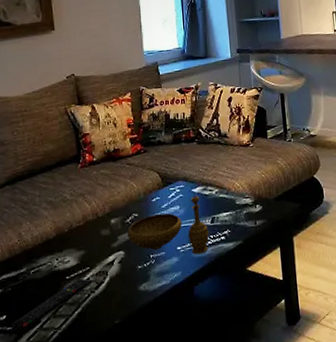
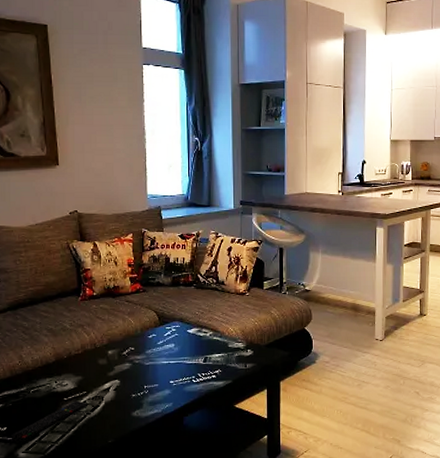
decorative bowl: present [126,196,209,255] -> none [123,336,201,389]

